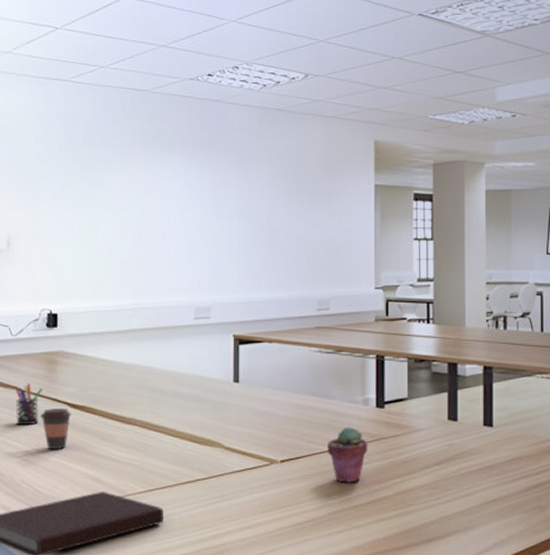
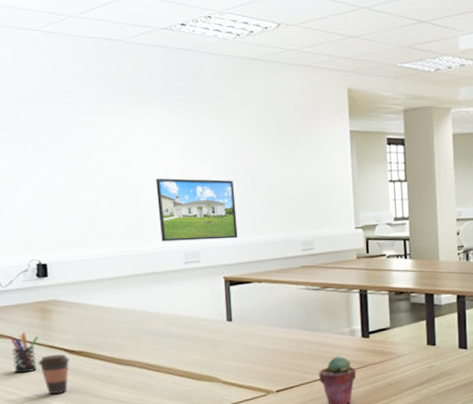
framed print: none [171,229,251,295] -> present [156,178,238,242]

